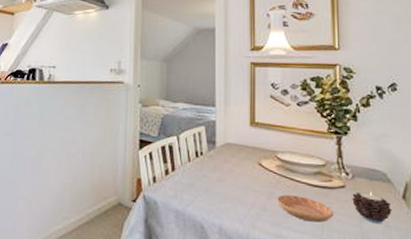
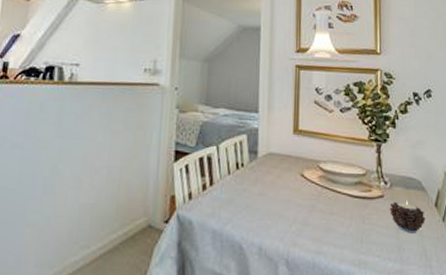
saucer: present [277,195,334,223] -> none [318,207,373,235]

